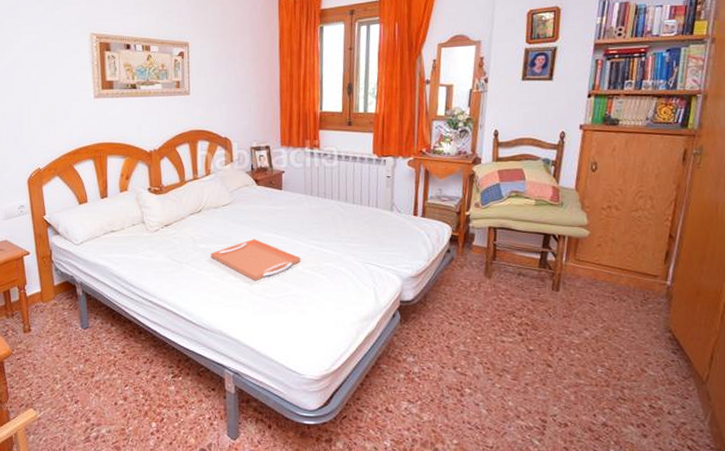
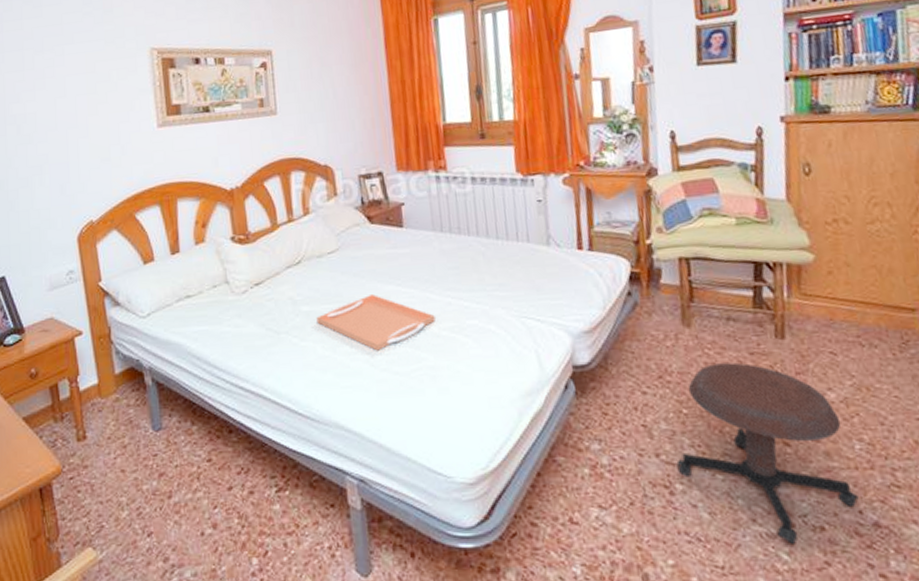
stool: none [468,306,595,434] -> present [676,362,859,544]

